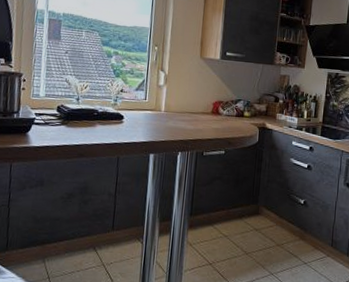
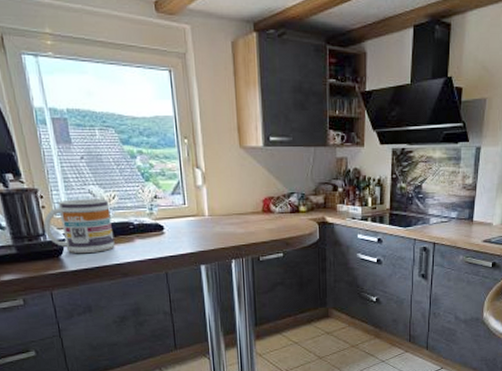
mug: none [19,85,81,133] -> present [43,199,115,253]

